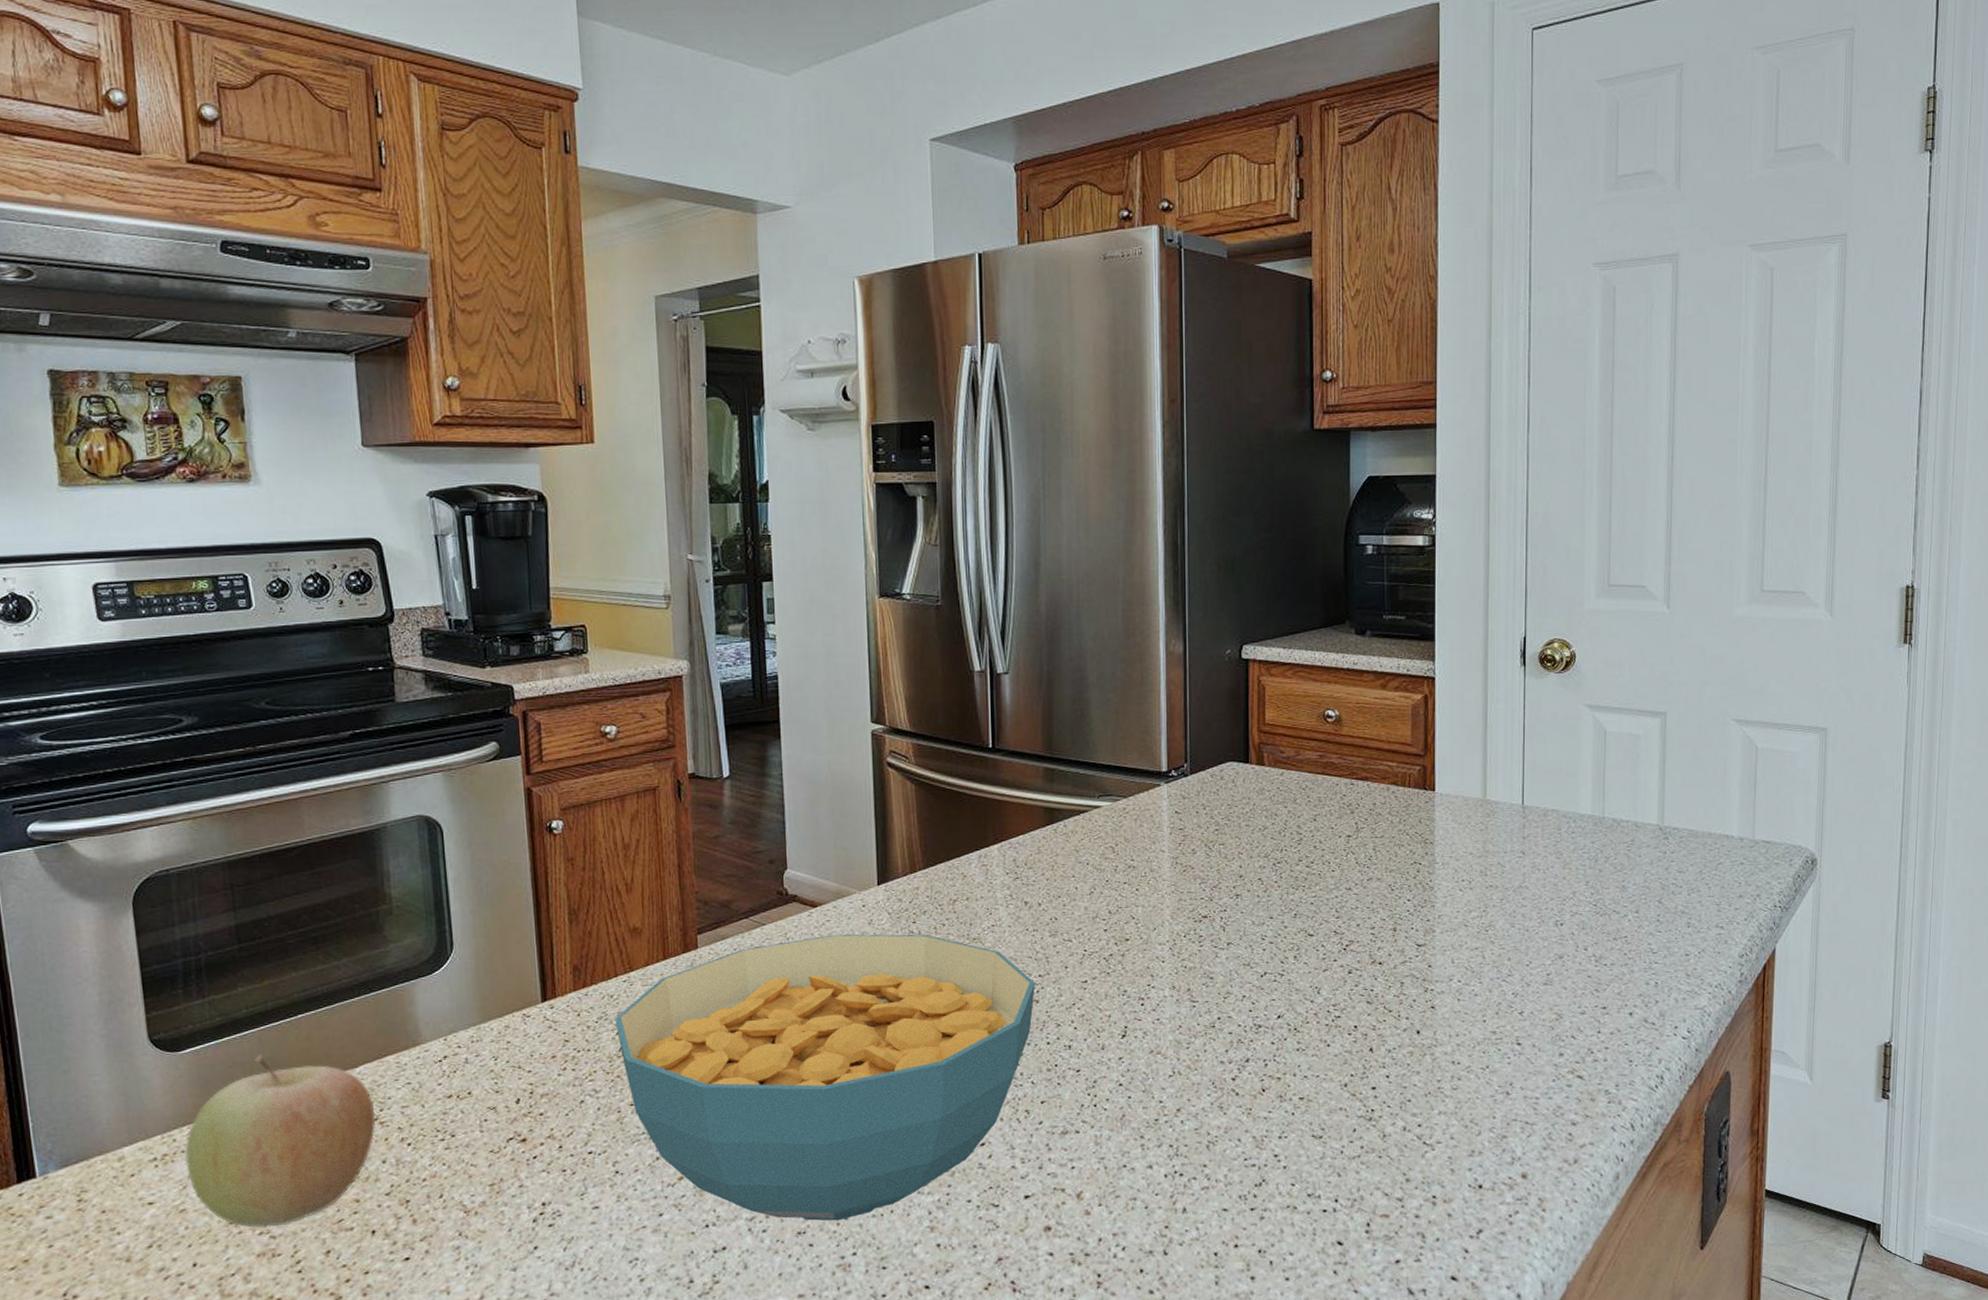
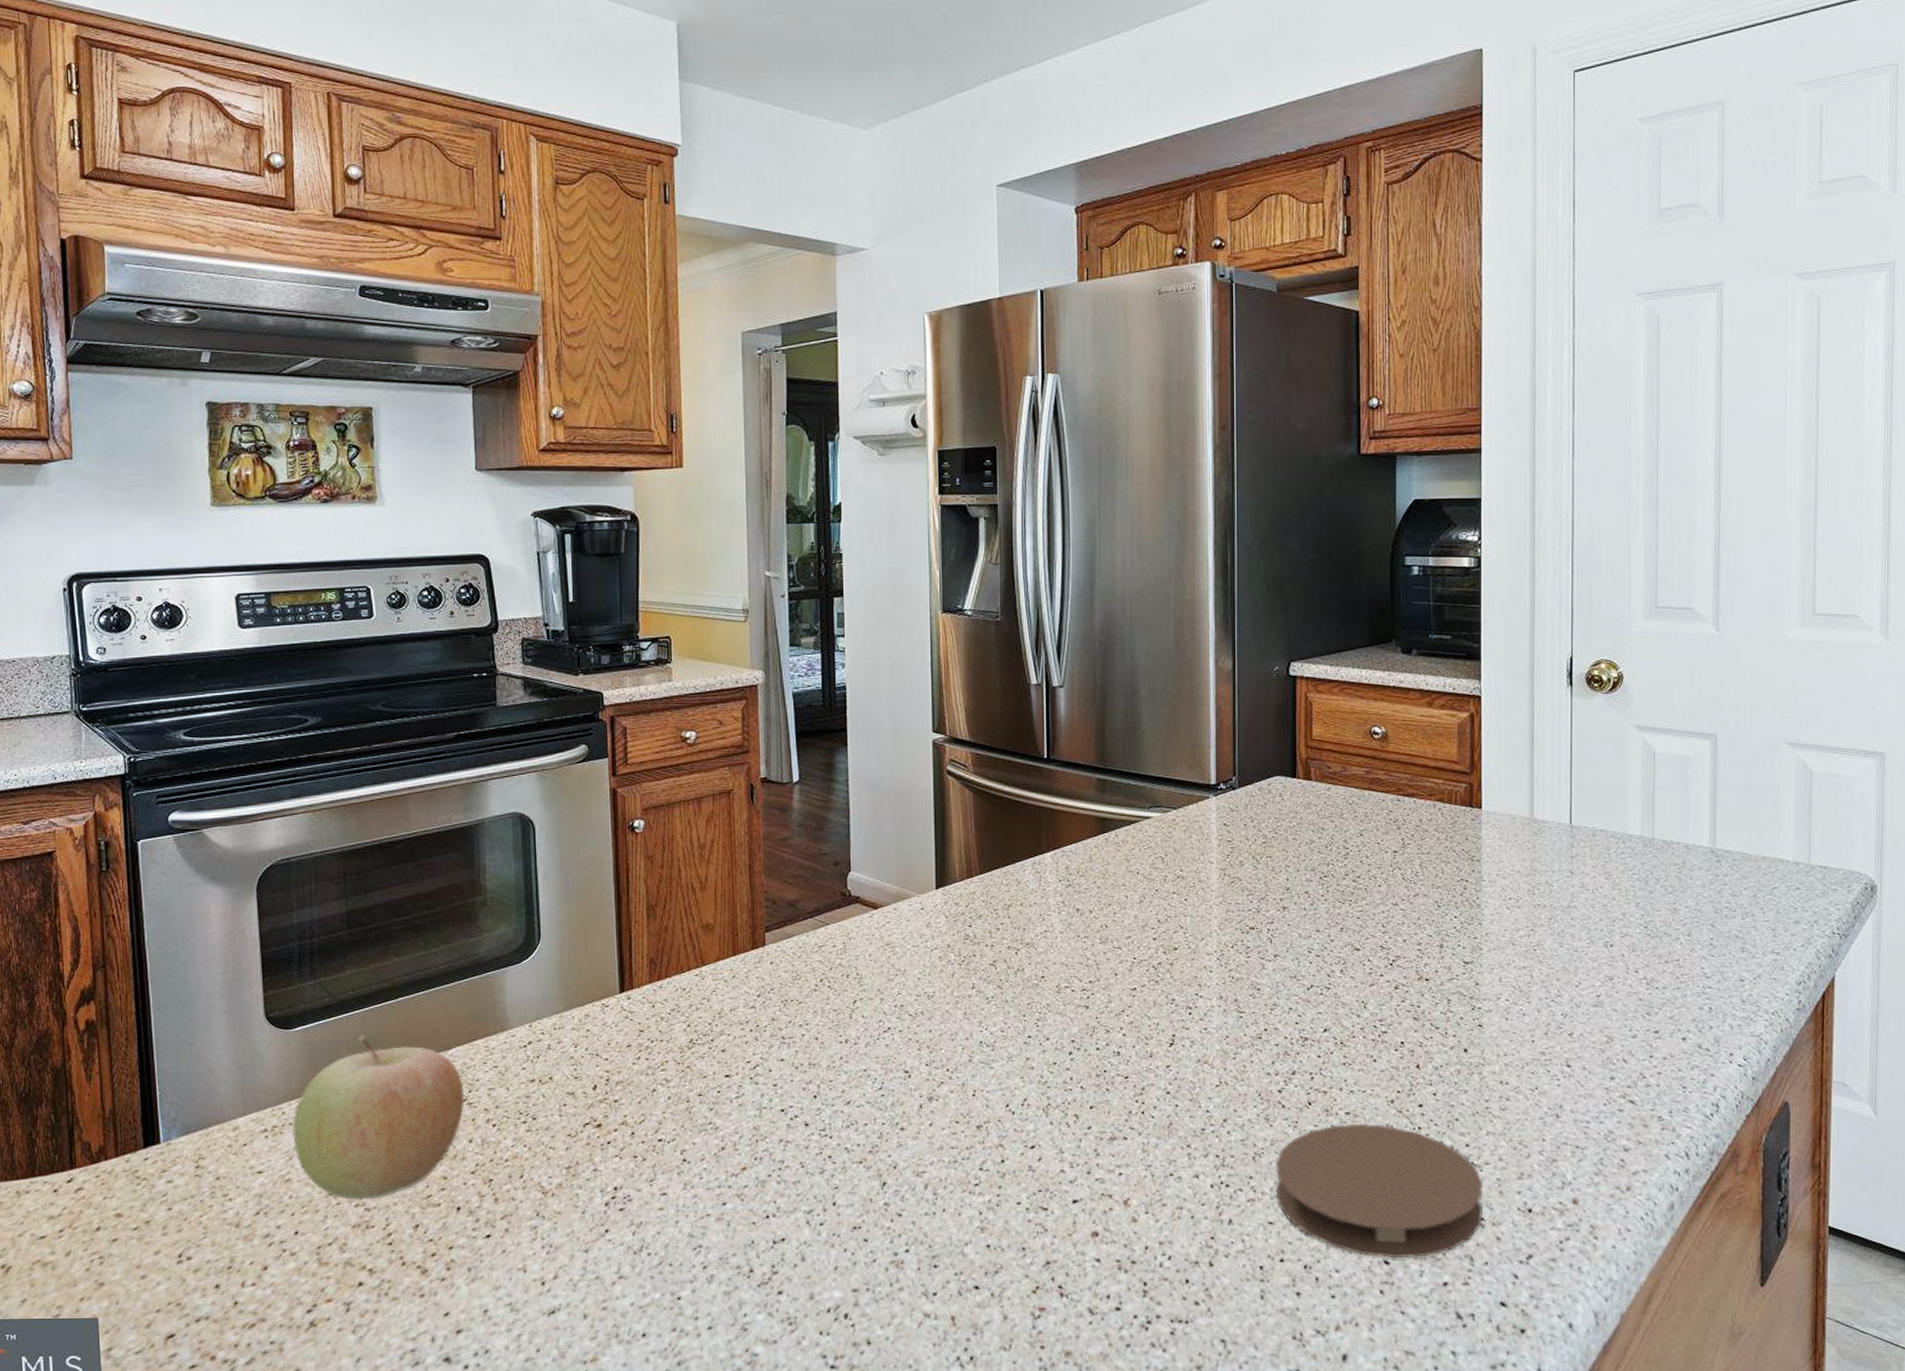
cereal bowl: present [614,934,1036,1221] -> none [686,935,1087,1217]
coaster: none [1229,1107,1435,1239] -> present [1275,1123,1484,1259]

